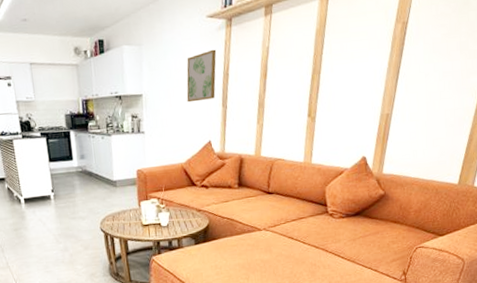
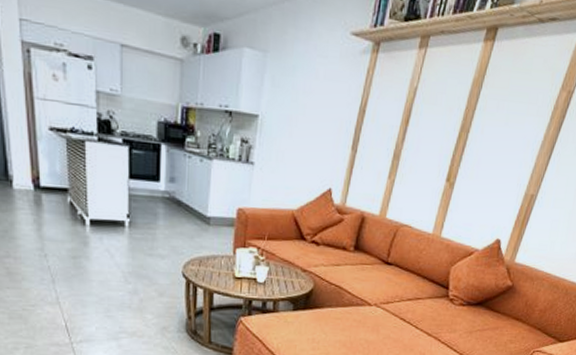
wall art: present [186,49,217,103] -> none [311,76,356,138]

